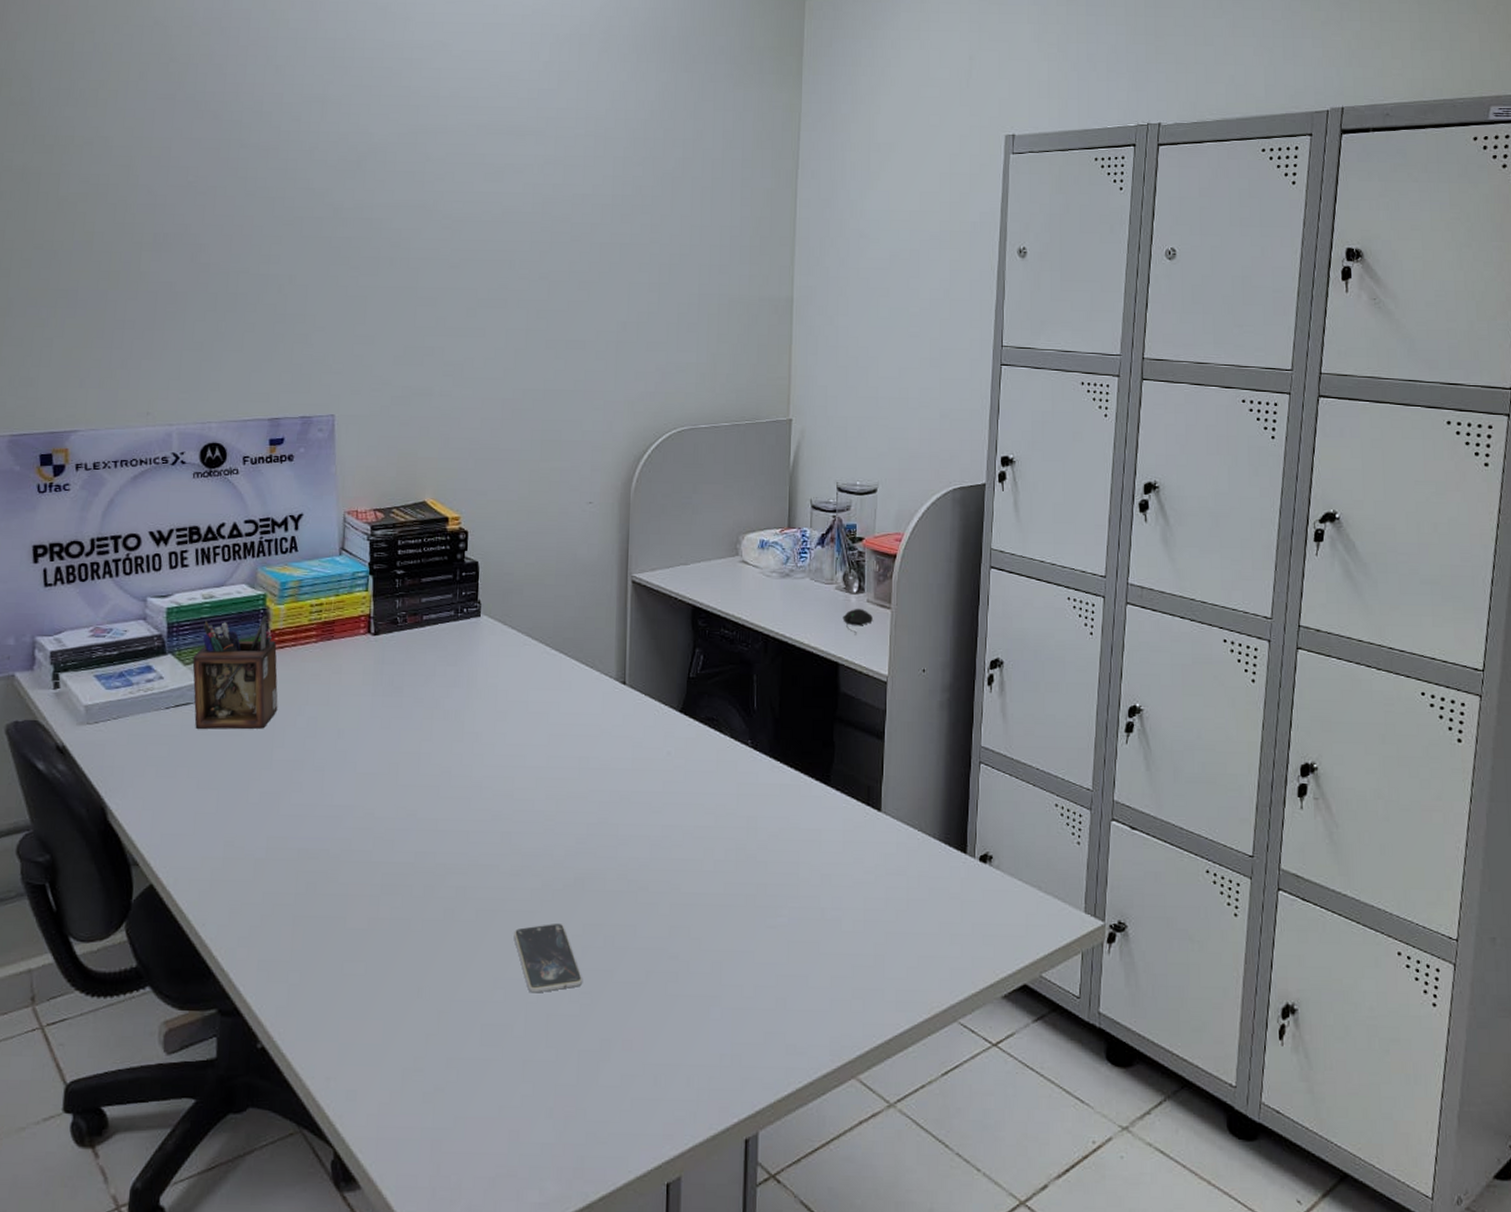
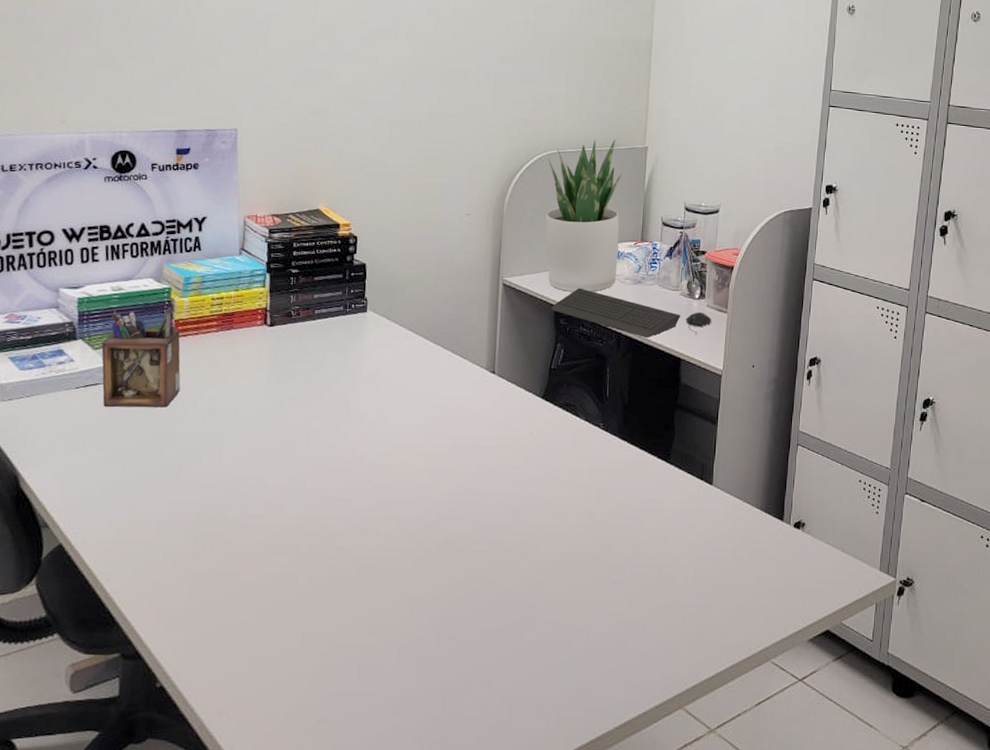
smartphone: present [514,922,582,993] -> none [390,578,449,639]
planter: none [678,411,764,588] -> present [545,139,622,292]
keyboard: none [686,583,837,641] -> present [550,287,681,339]

